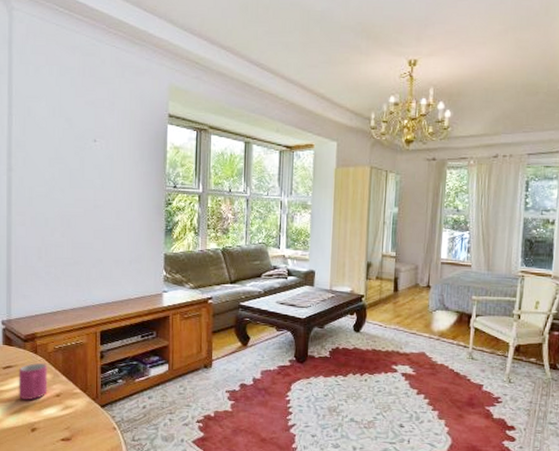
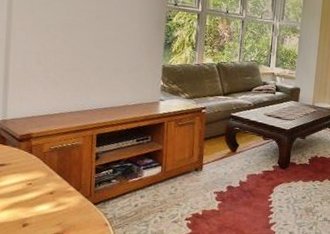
mug: present [18,362,48,401] -> none [10,161,42,197]

